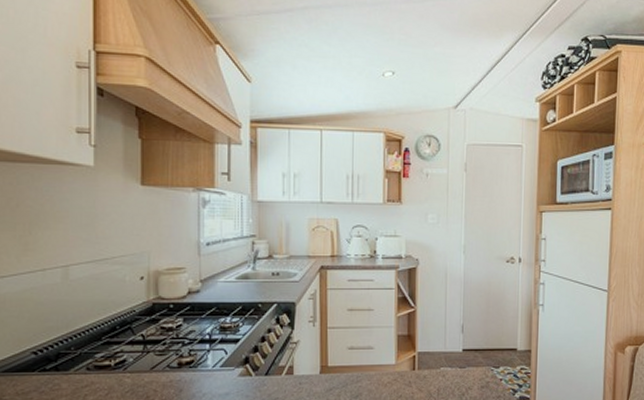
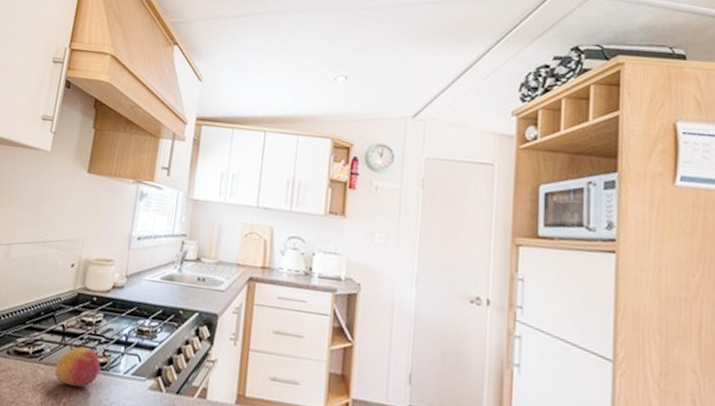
fruit: none [141,351,188,387] -> present [54,346,101,387]

